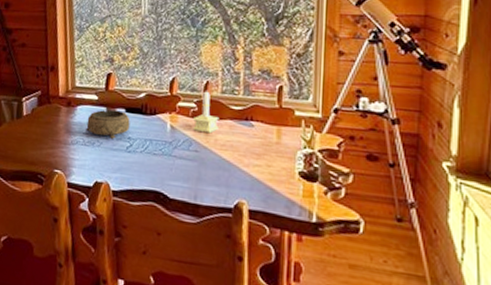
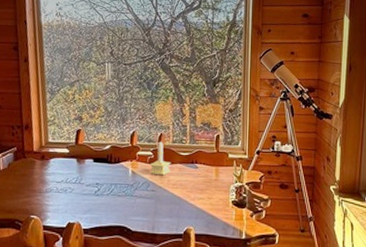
decorative bowl: present [86,109,131,139] -> none [59,160,98,185]

